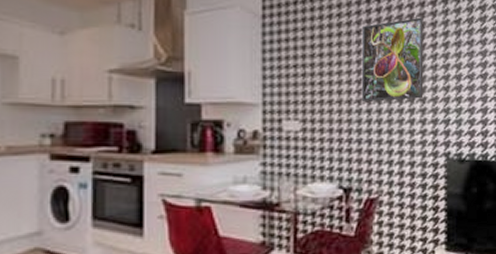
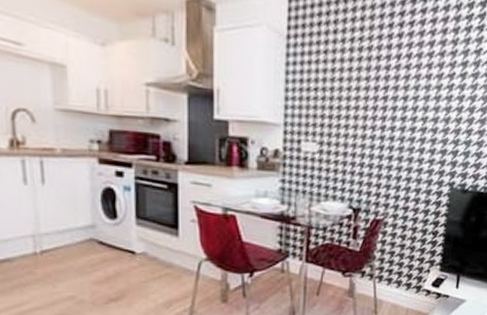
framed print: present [361,17,424,103] -> none [376,45,444,129]

